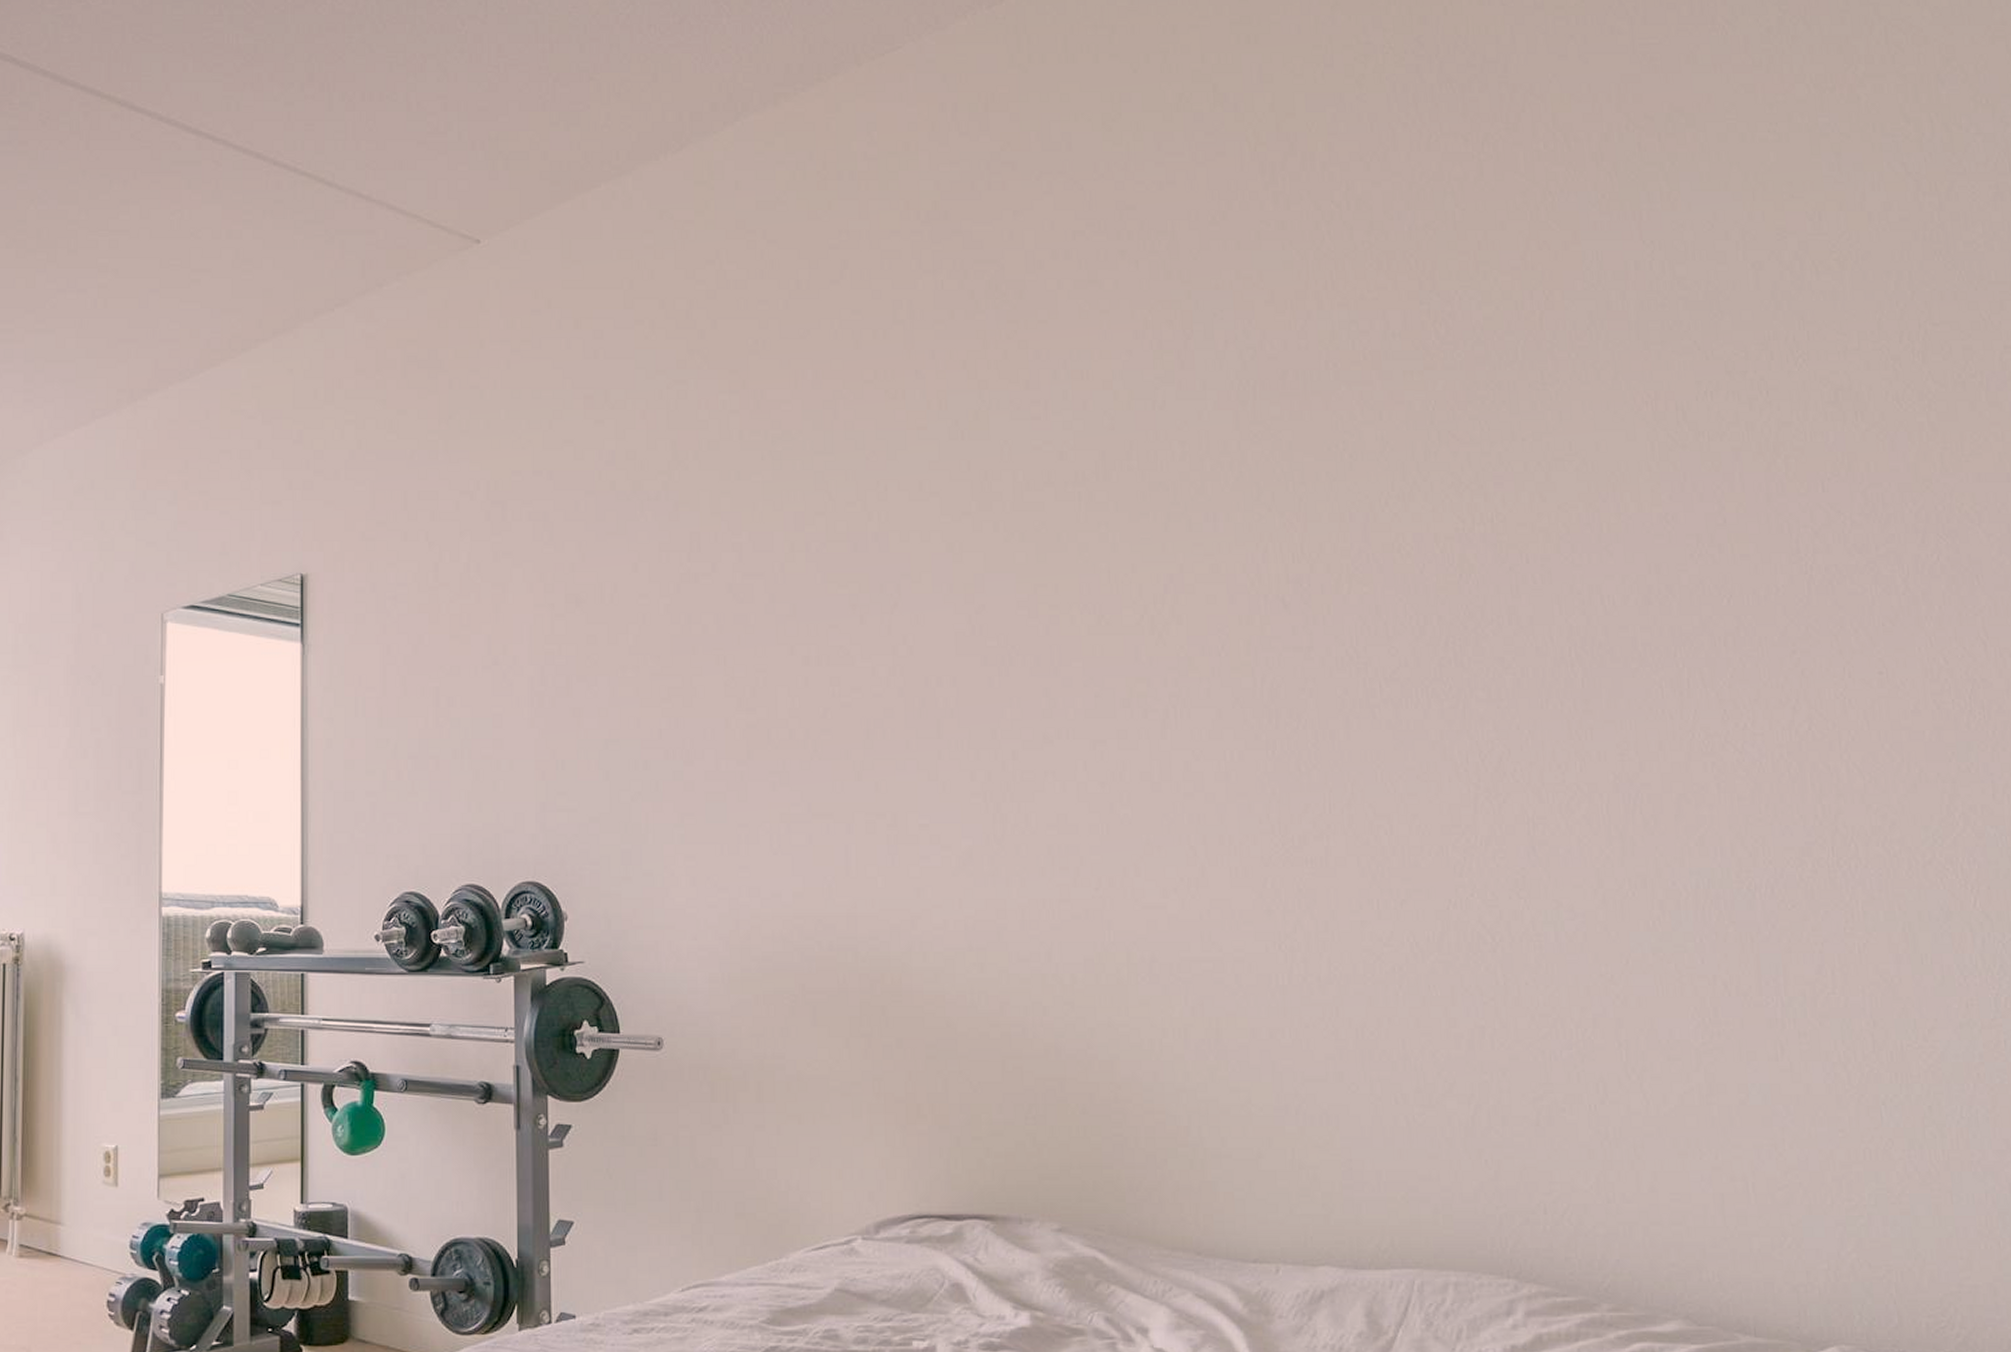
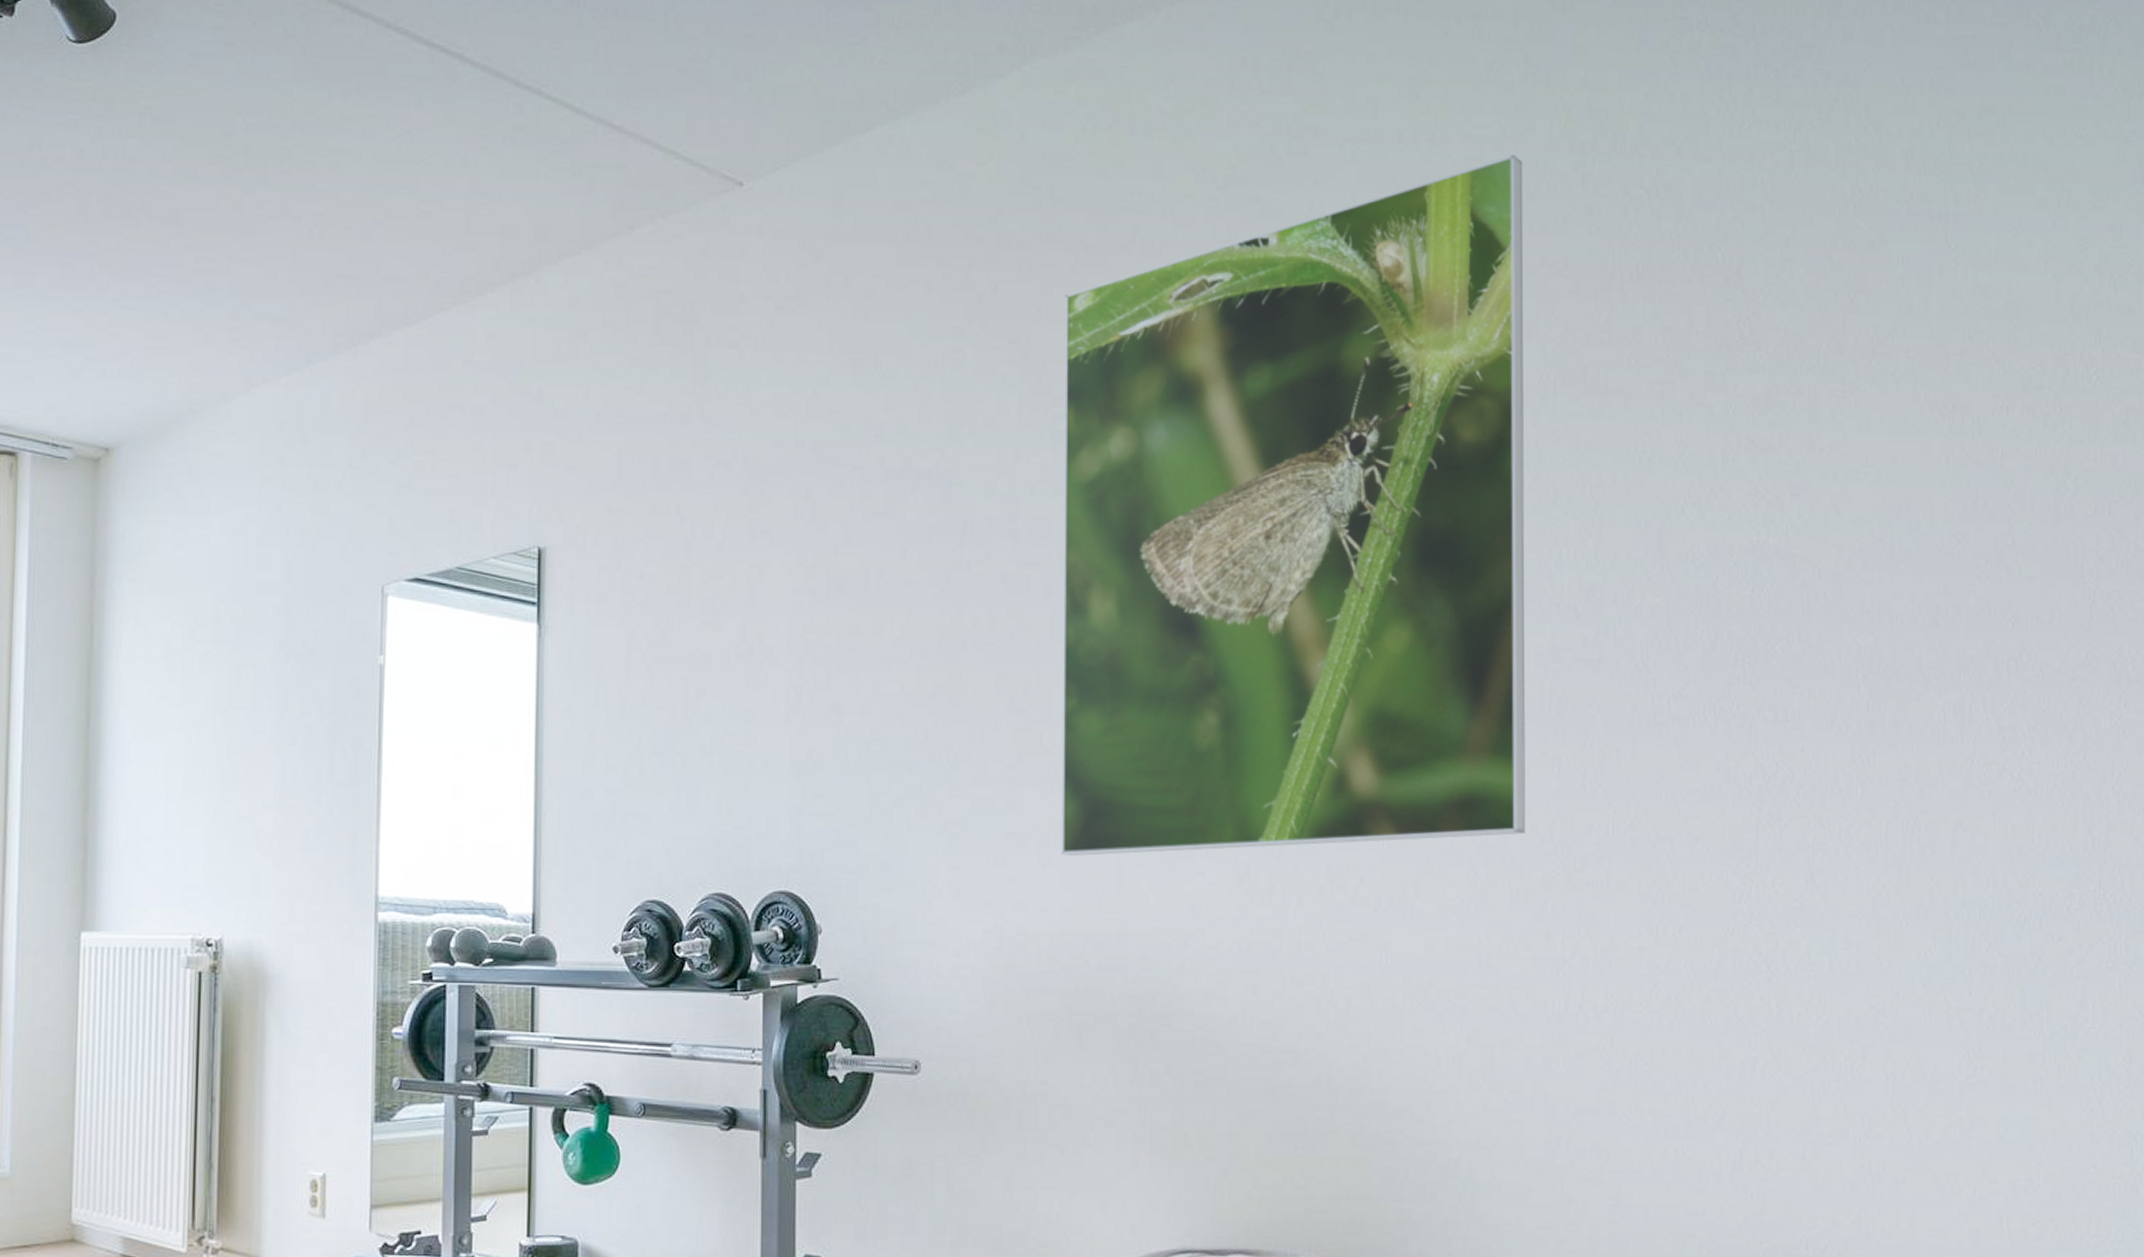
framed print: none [780,177,1243,843] -> present [1061,154,1526,856]

